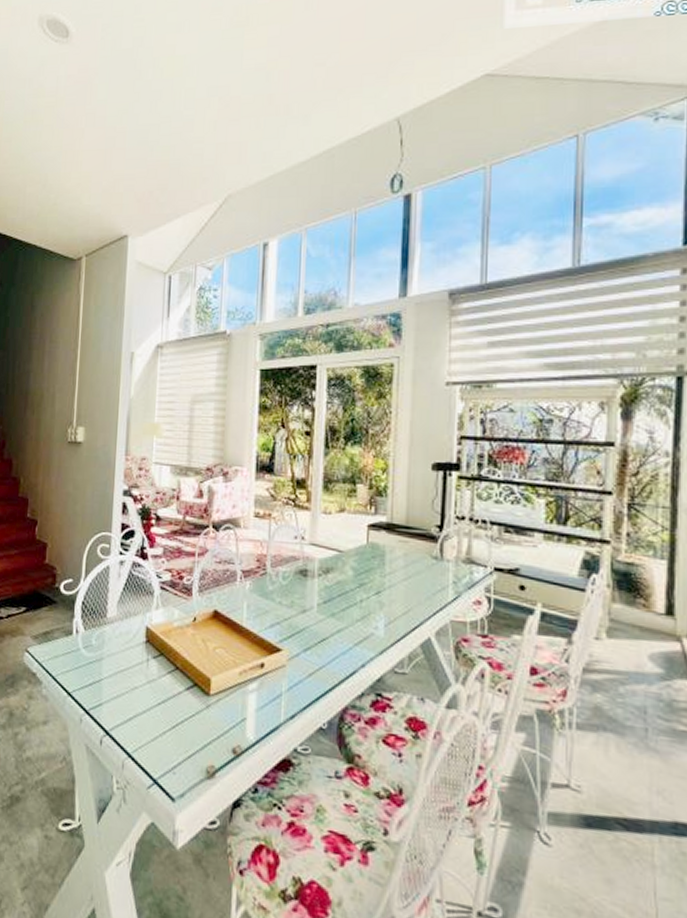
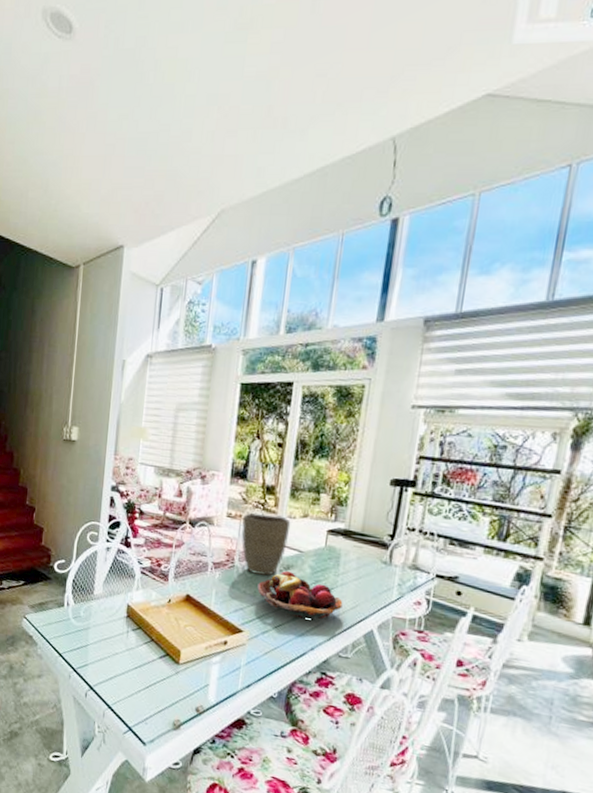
vase: none [271,510,327,582] -> present [241,512,291,576]
fruit basket: none [294,575,393,630] -> present [257,571,343,620]

